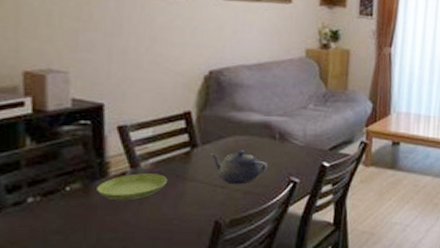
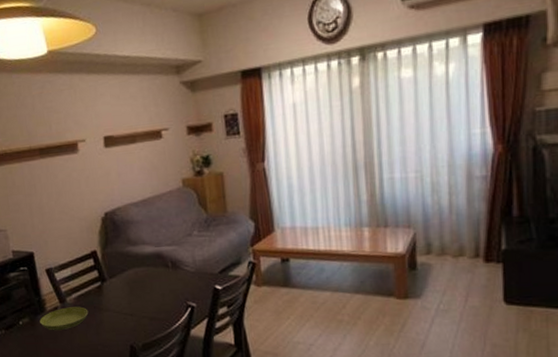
teapot: present [209,150,269,185] -> none [116,280,167,312]

